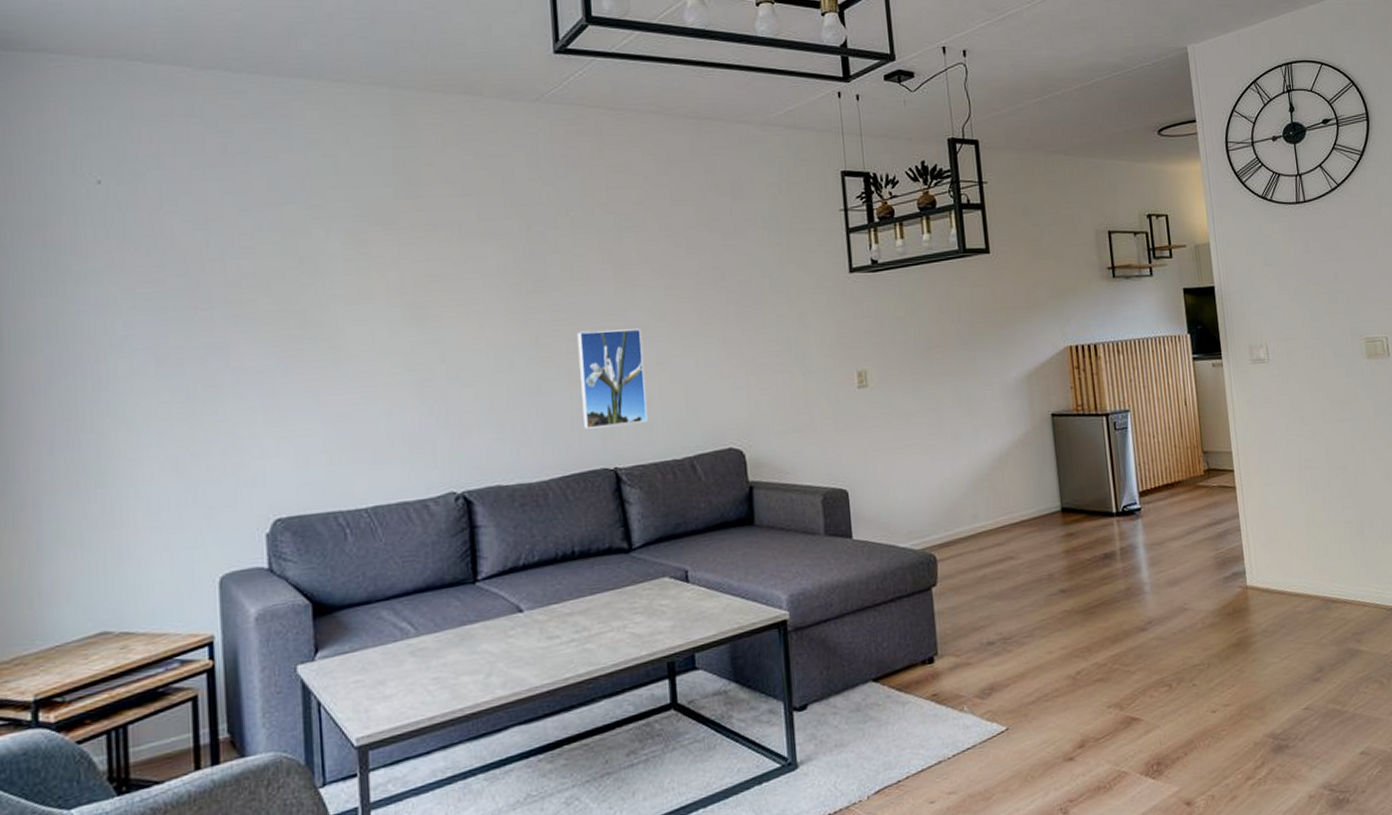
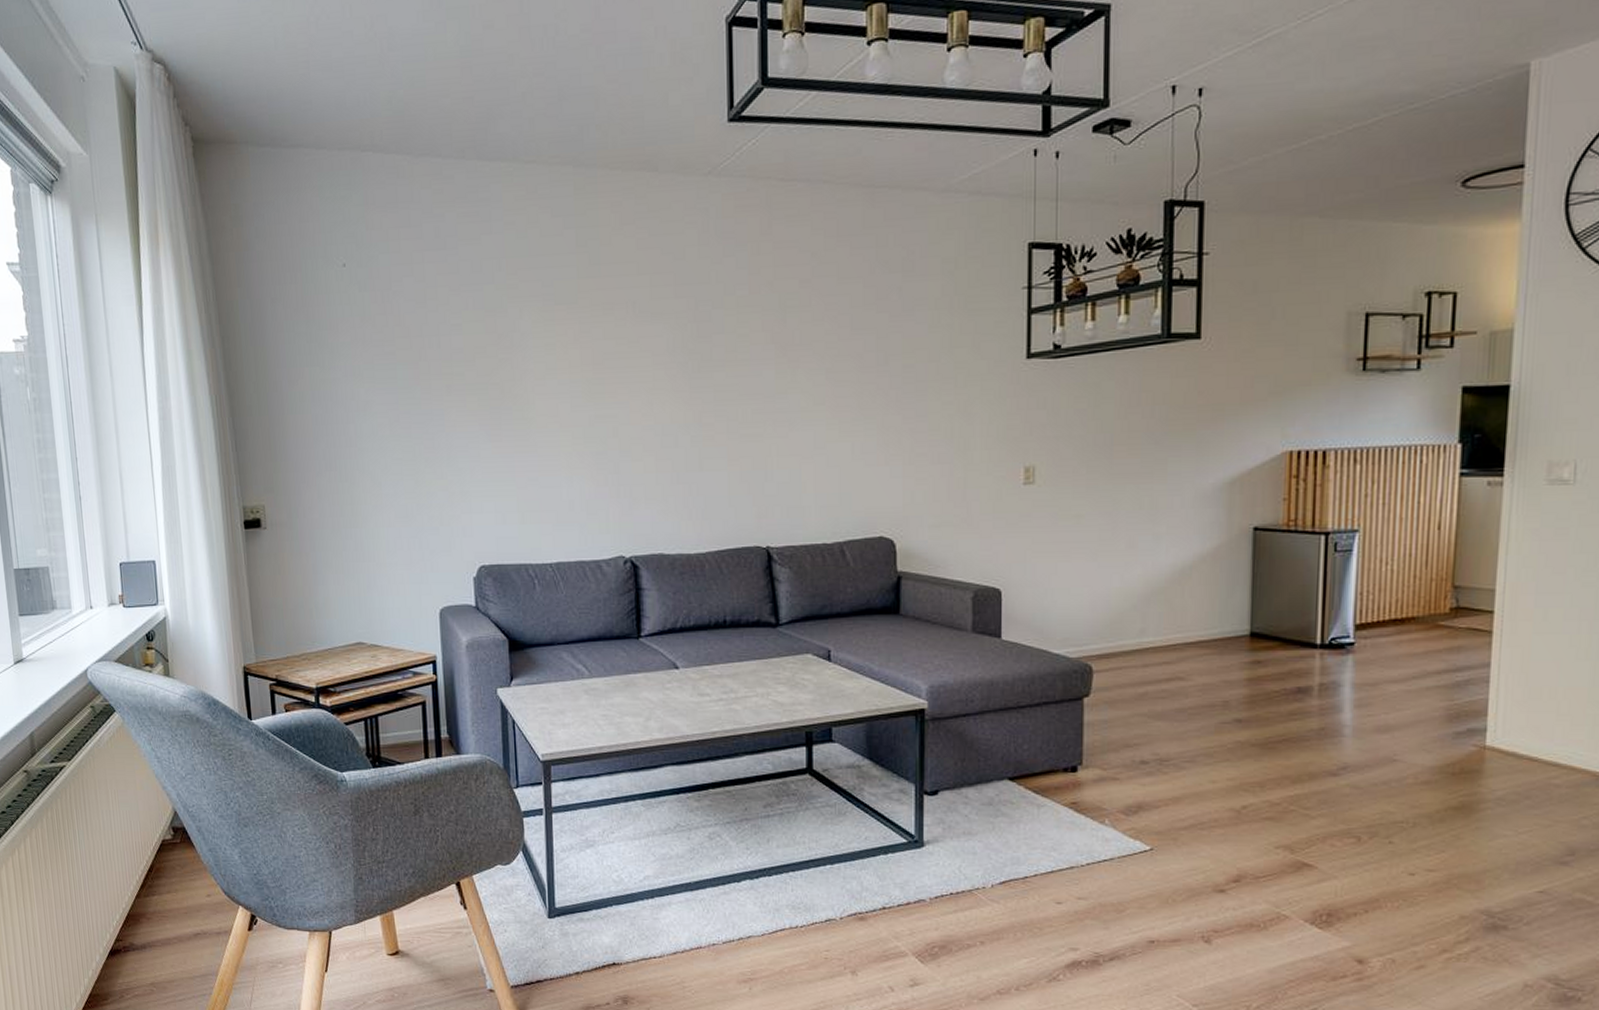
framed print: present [576,328,649,429] -> none [737,411,802,507]

